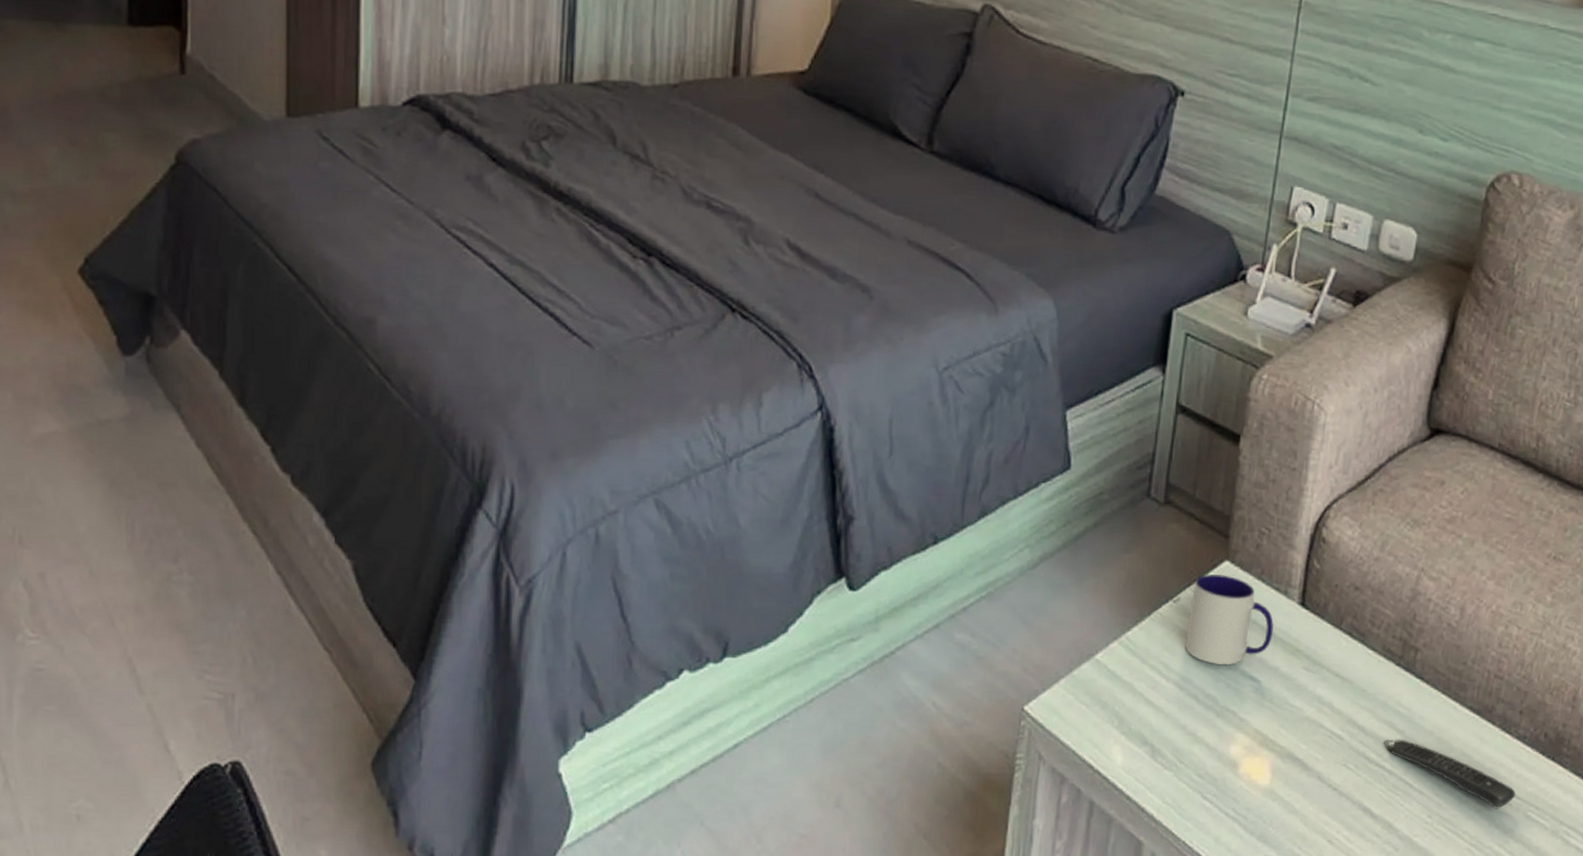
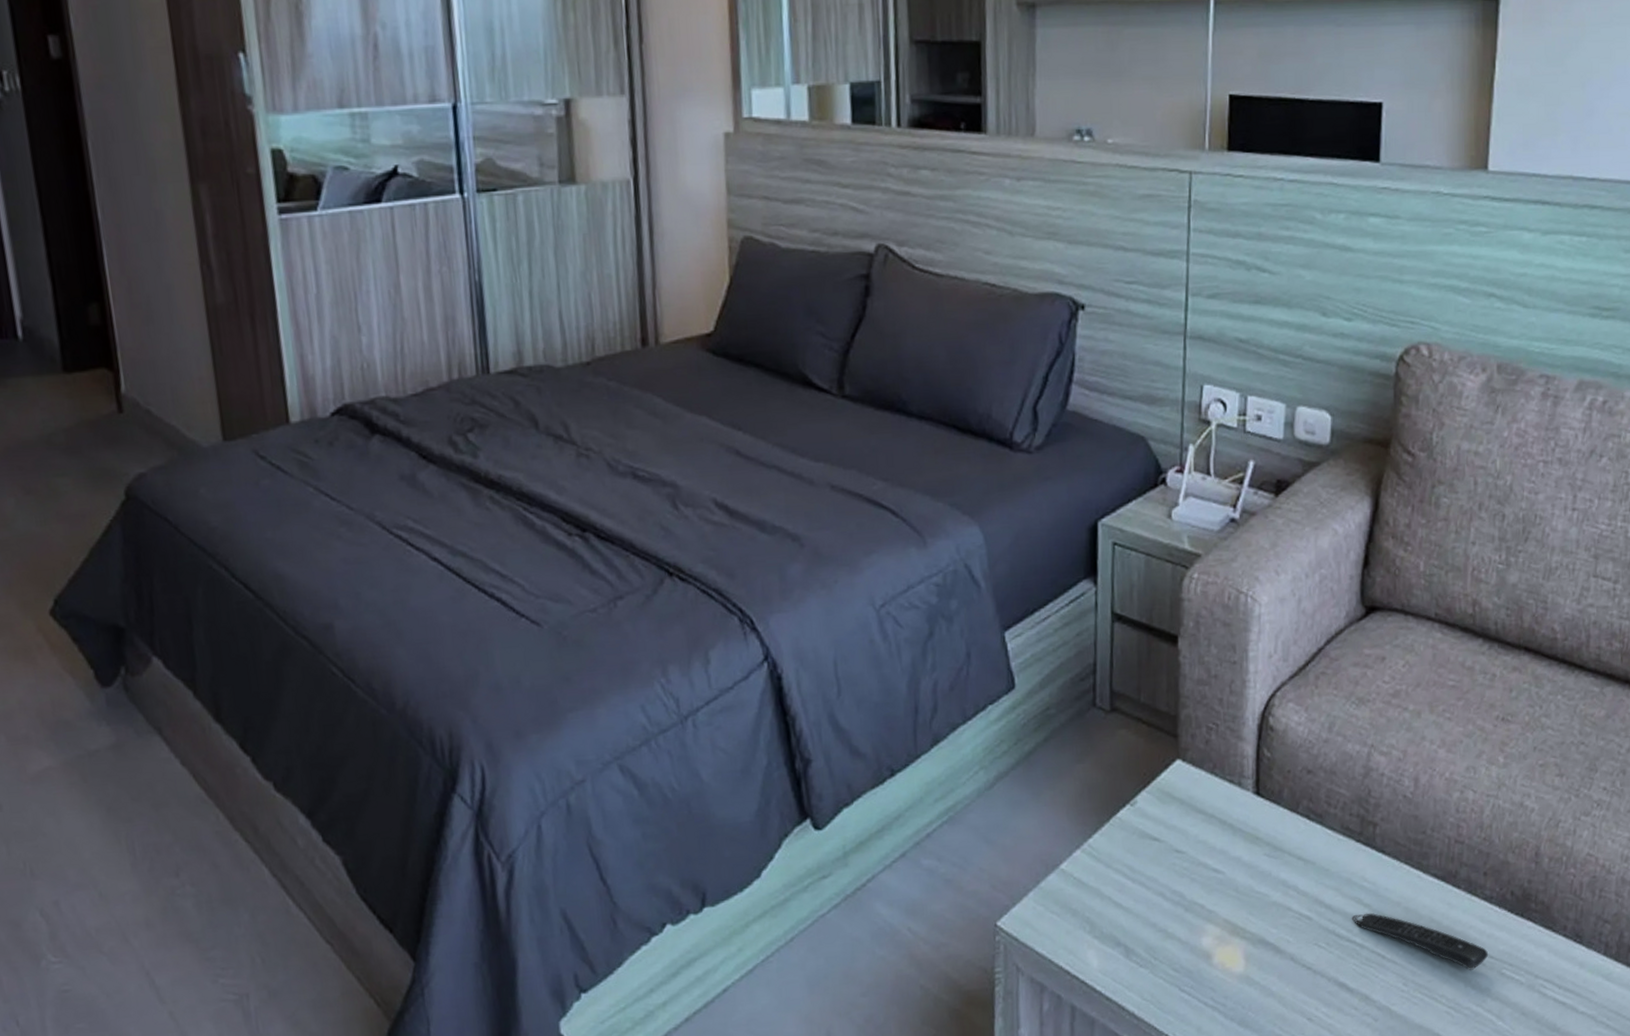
mug: present [1185,574,1275,666] -> none [1146,773,1232,861]

